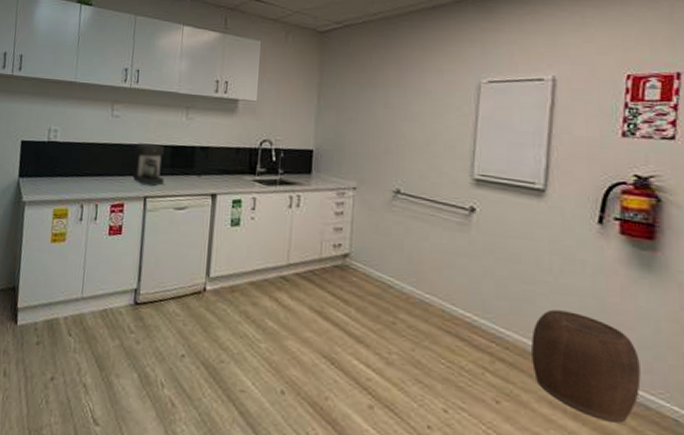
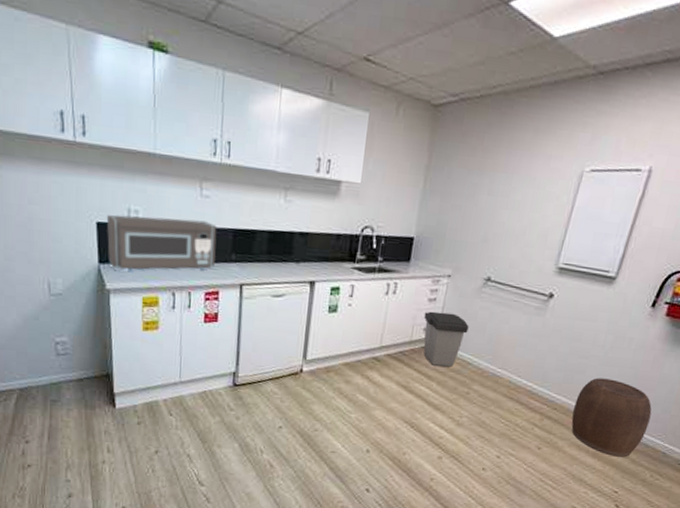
microwave: none [27,134,125,185] -> present [106,214,217,271]
coffee maker: present [133,143,165,186] -> none [227,227,262,273]
trash can: none [332,225,384,290] -> present [423,311,469,367]

